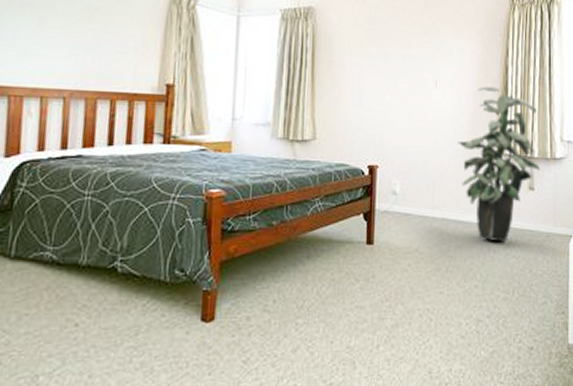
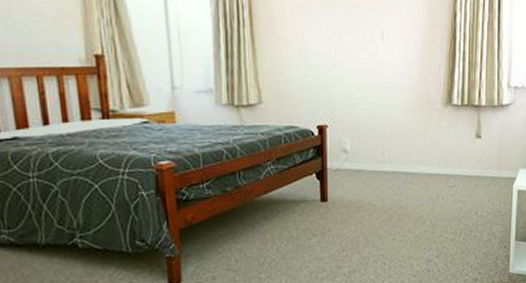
indoor plant: present [457,86,540,242] -> none [406,35,487,189]

